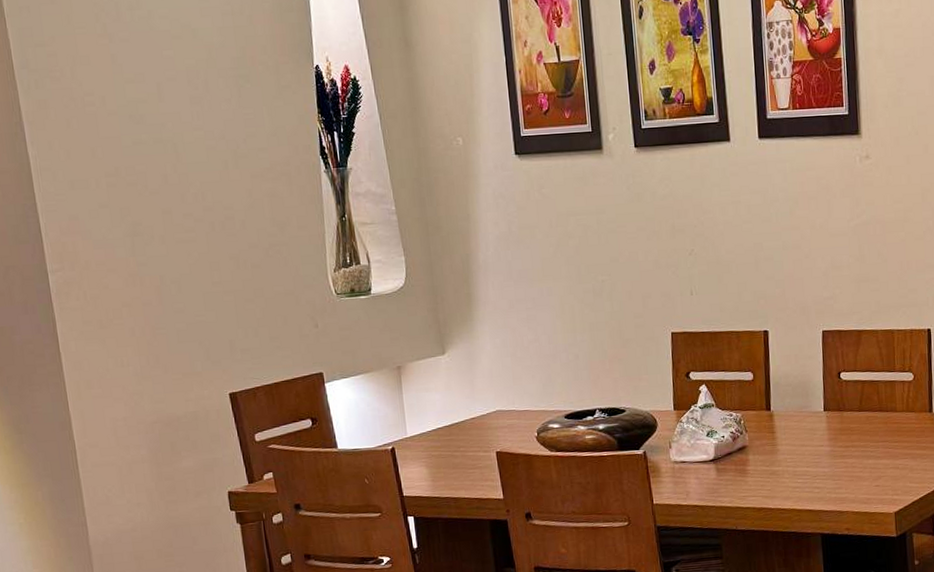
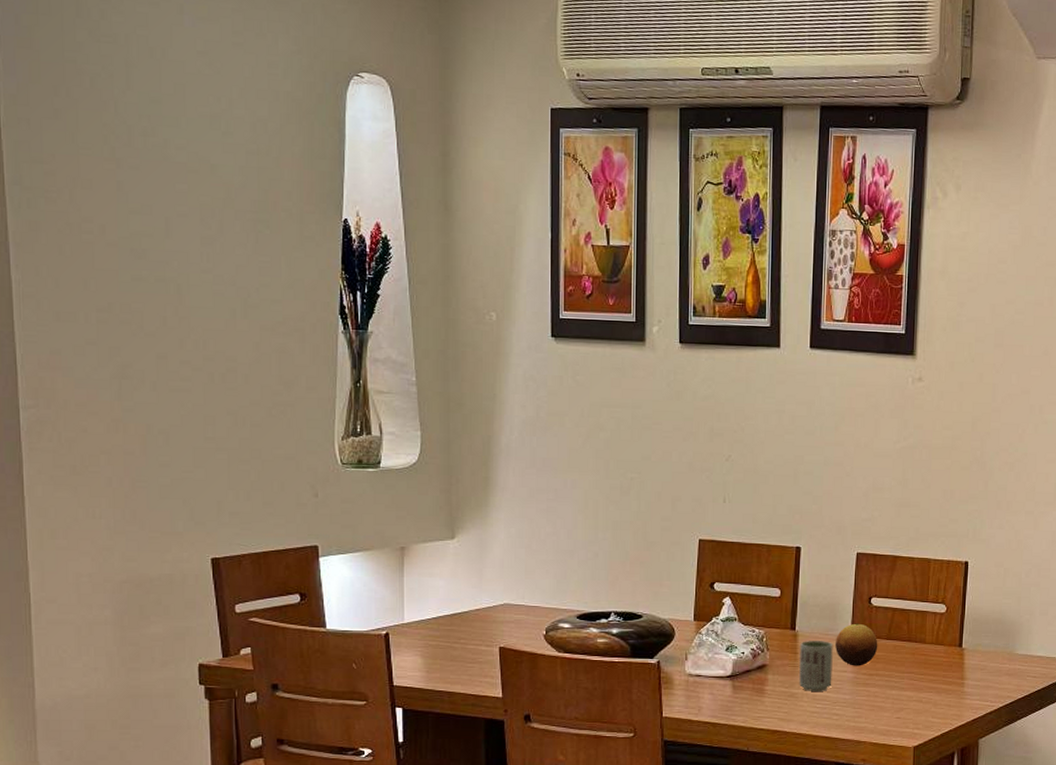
cup: none [776,418,811,468] -> present [799,641,833,691]
fruit: none [810,398,851,440] -> present [835,623,878,666]

